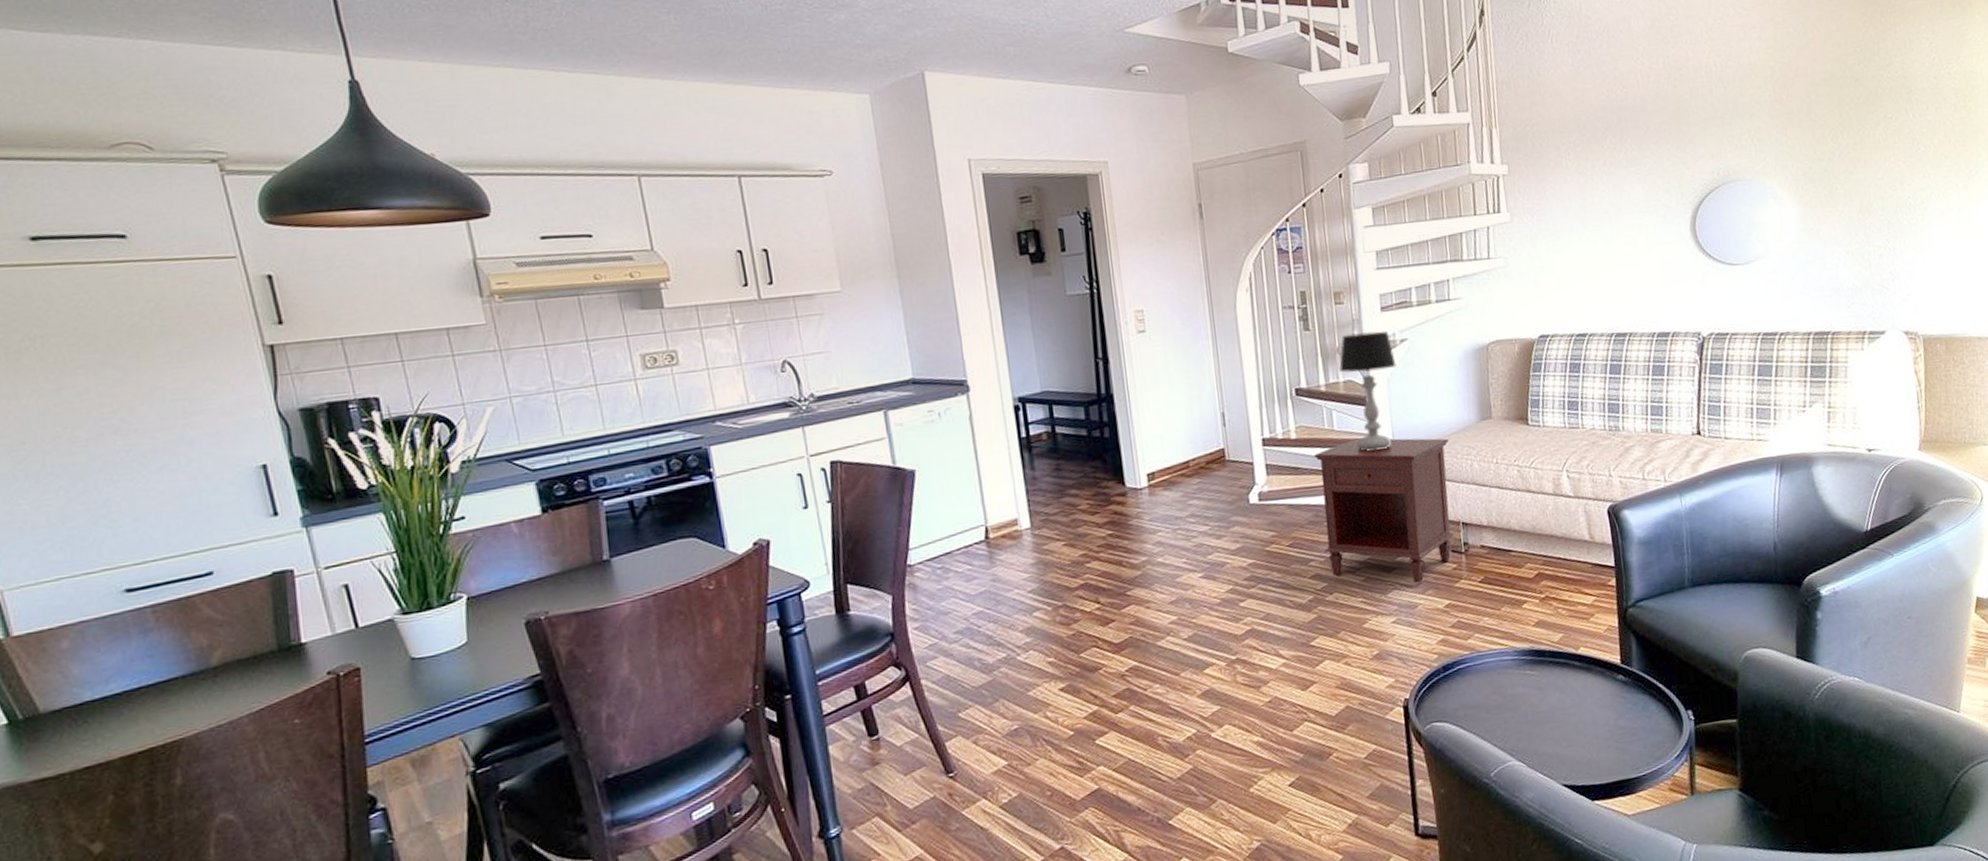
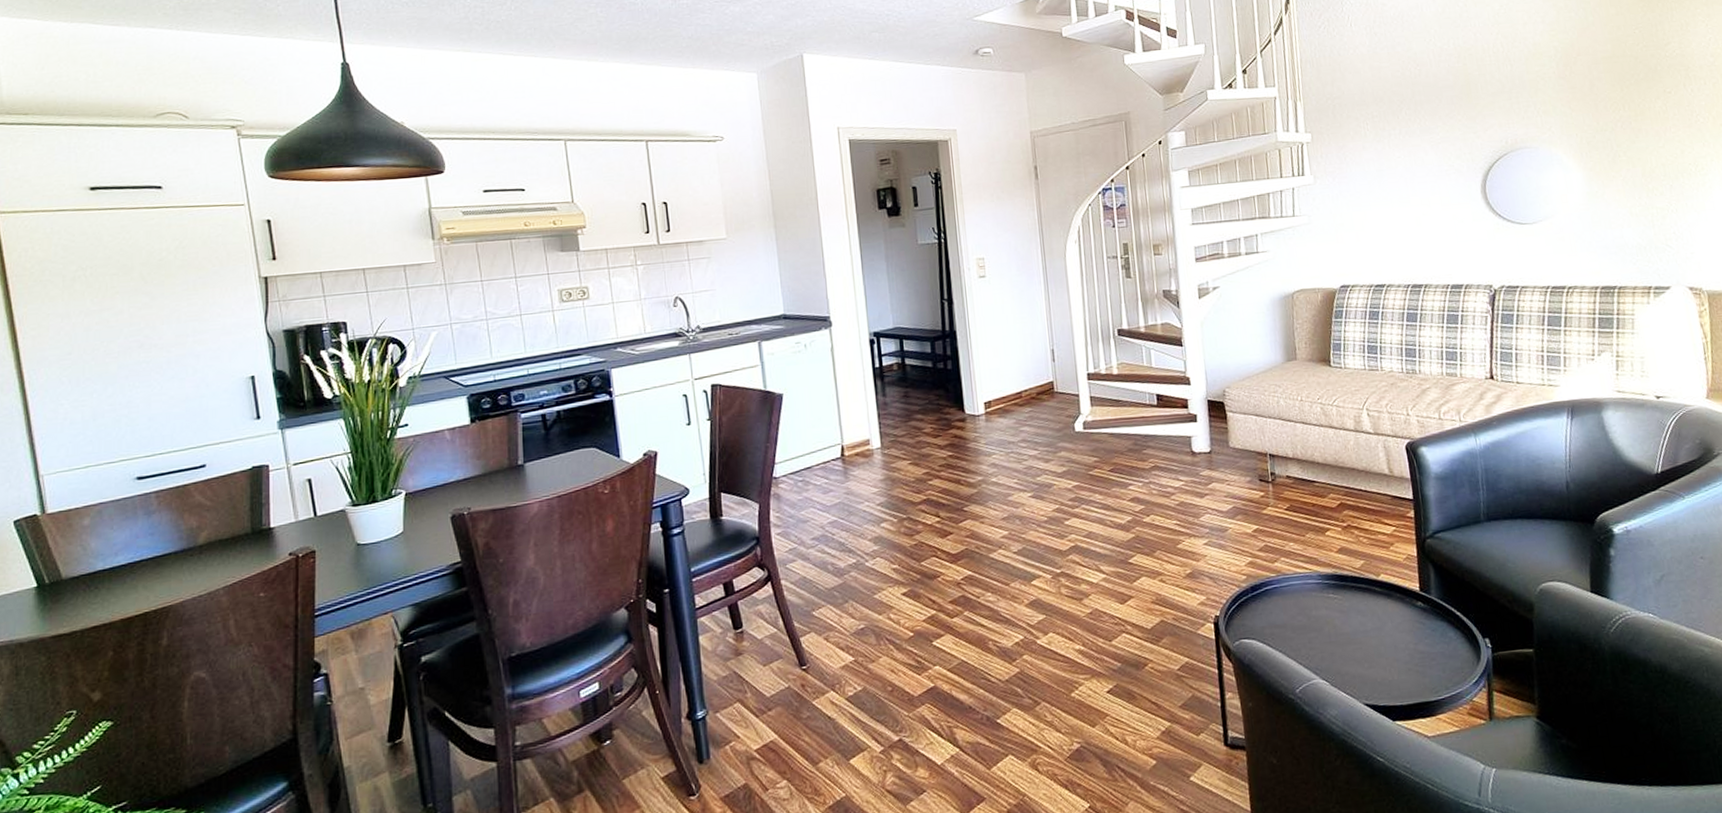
nightstand: present [1314,438,1454,584] -> none [1134,375,1262,509]
table lamp: present [1339,331,1396,451] -> none [1157,279,1209,387]

